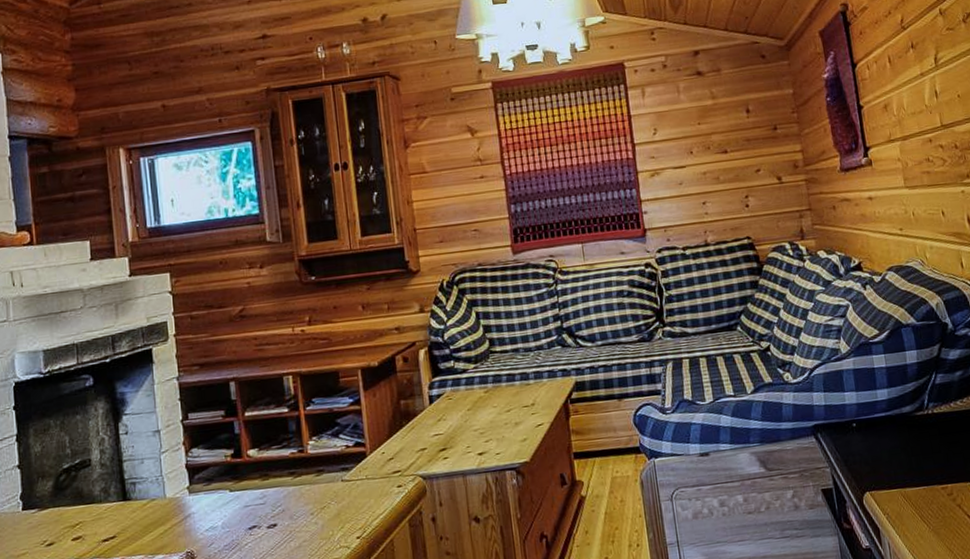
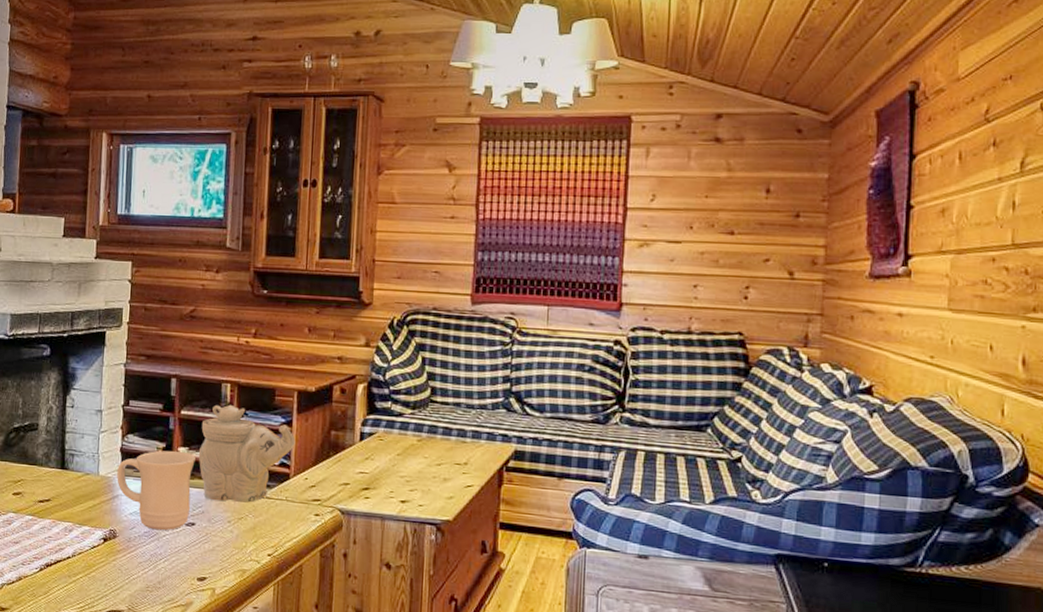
mug: none [185,454,269,542] -> present [117,450,195,531]
teapot: none [268,395,367,497] -> present [198,404,296,503]

